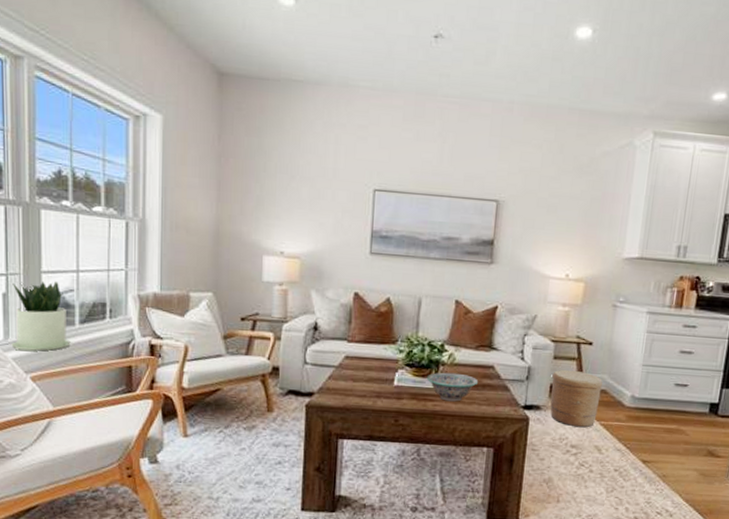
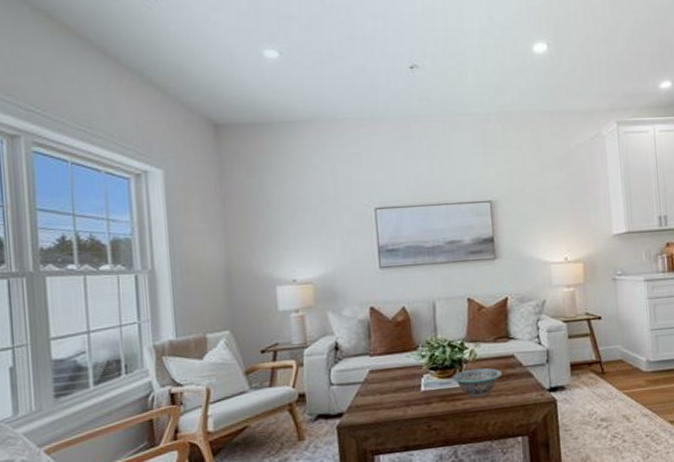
planter: present [11,280,72,351] -> none [20,345,87,424]
woven basket: present [550,369,602,427] -> none [570,346,619,401]

